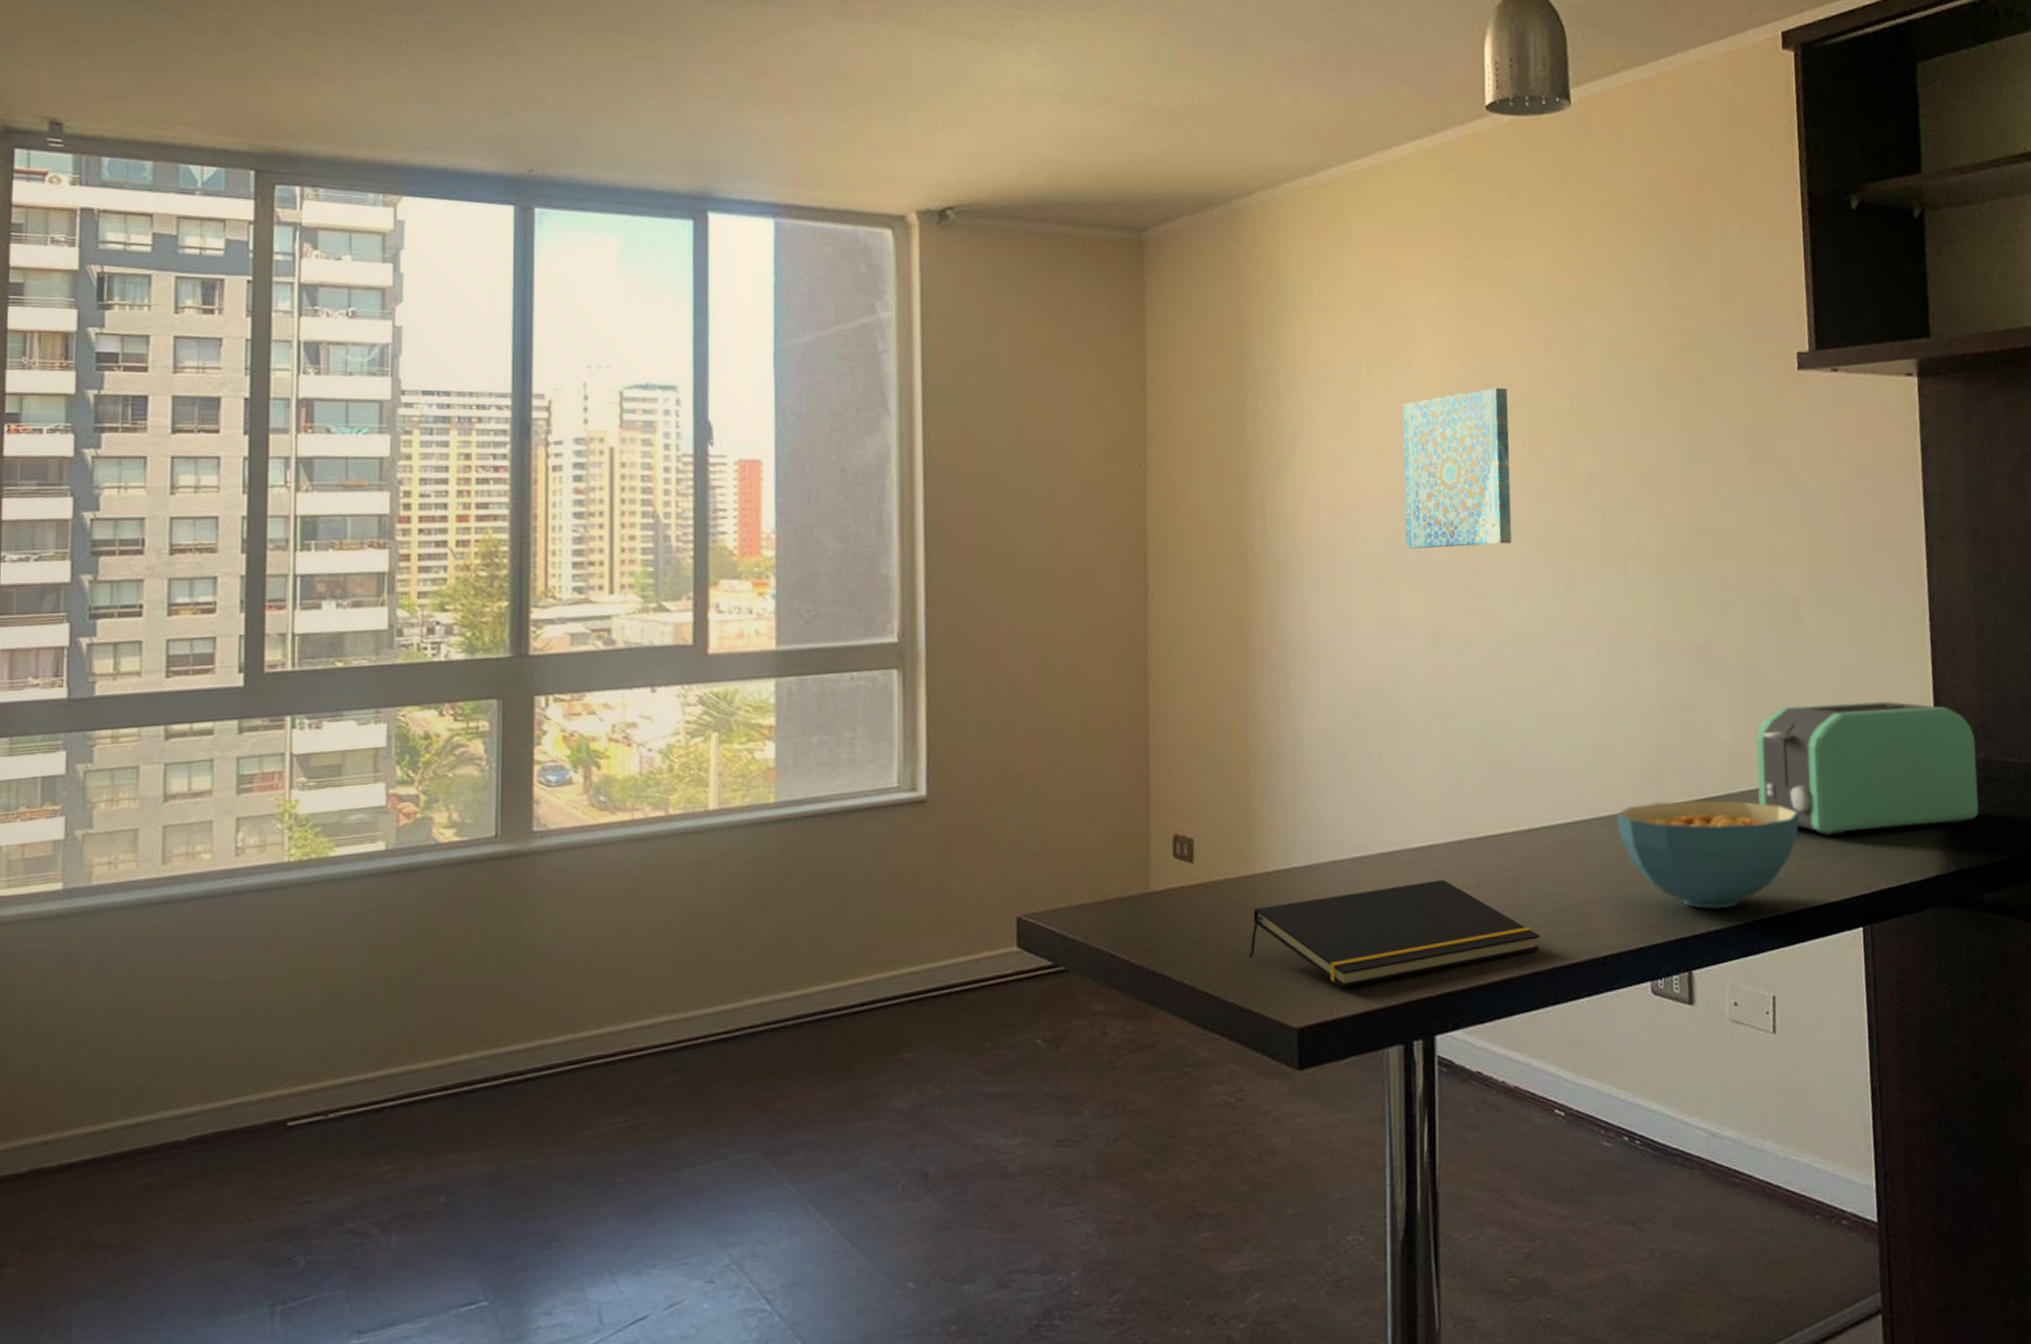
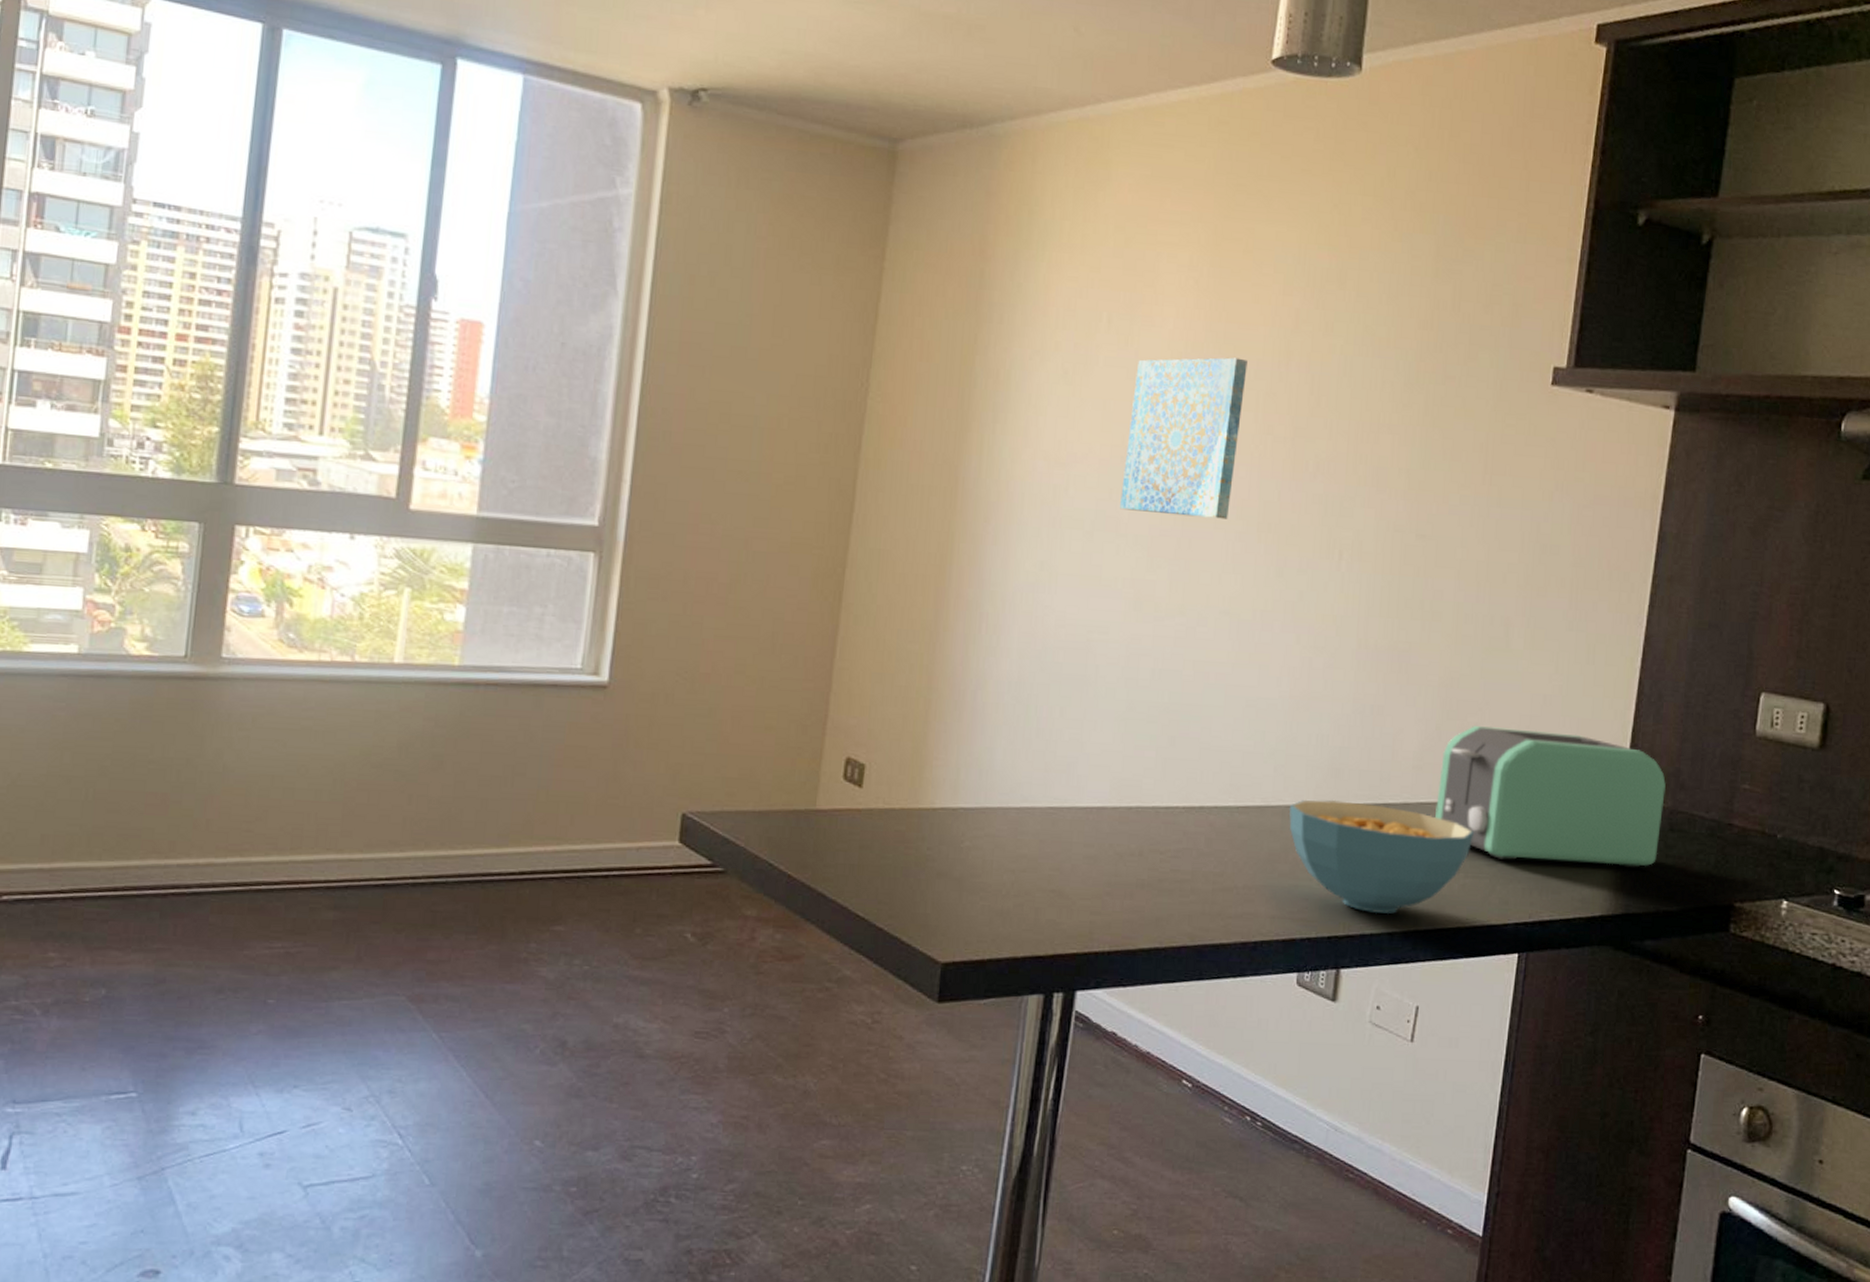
notepad: present [1249,879,1540,987] -> none [904,840,1194,931]

